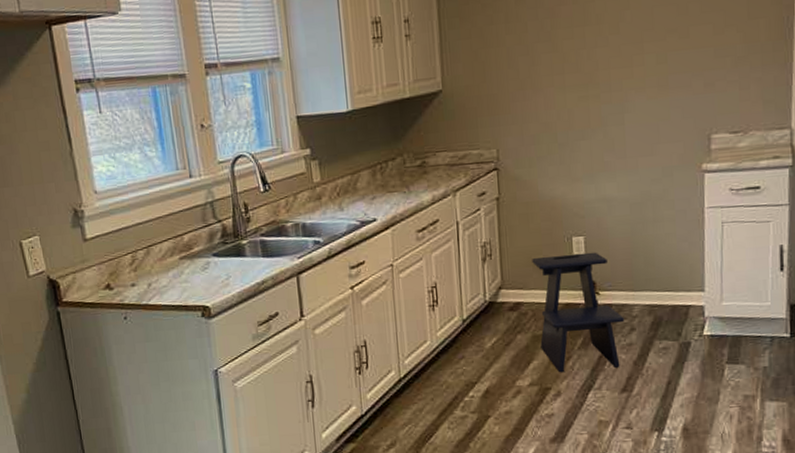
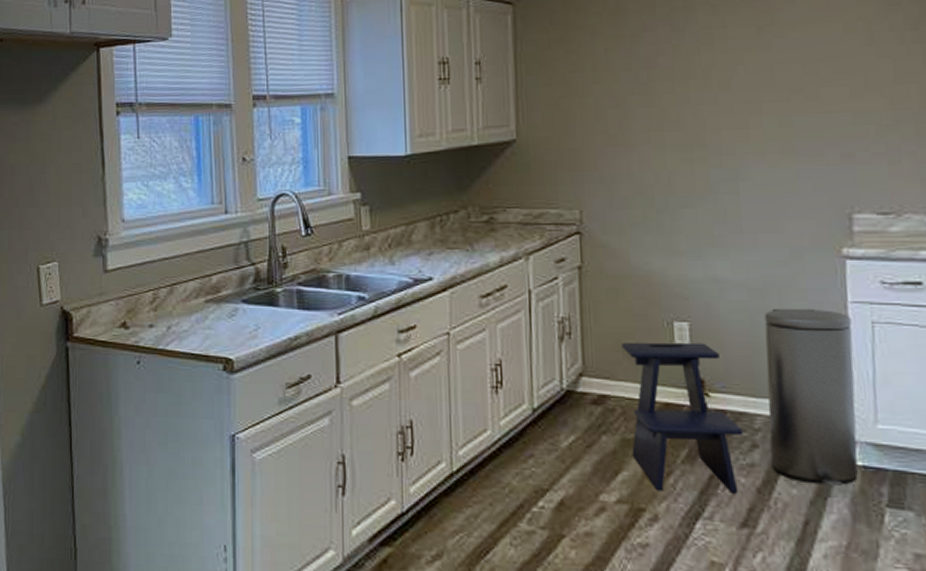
pedal bin: none [642,215,708,353] -> present [764,308,859,486]

